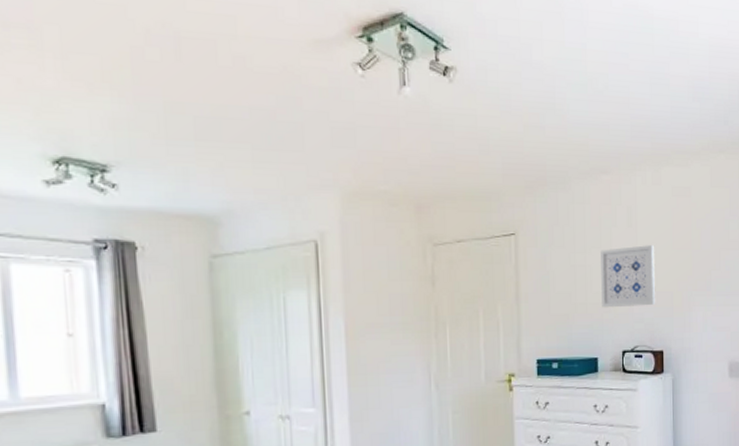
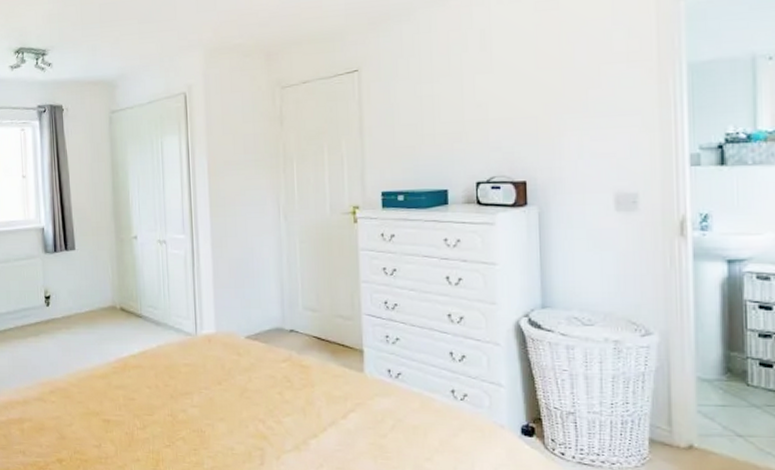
wall art: present [601,245,655,308] -> none [450,67,515,138]

